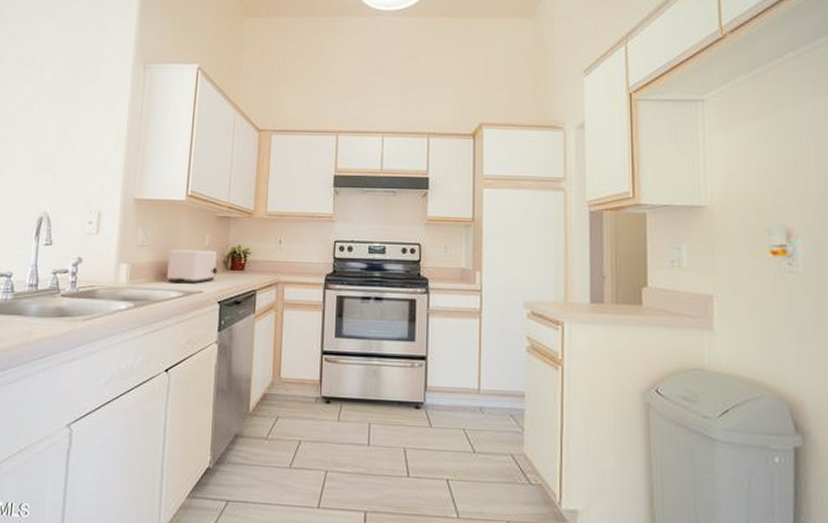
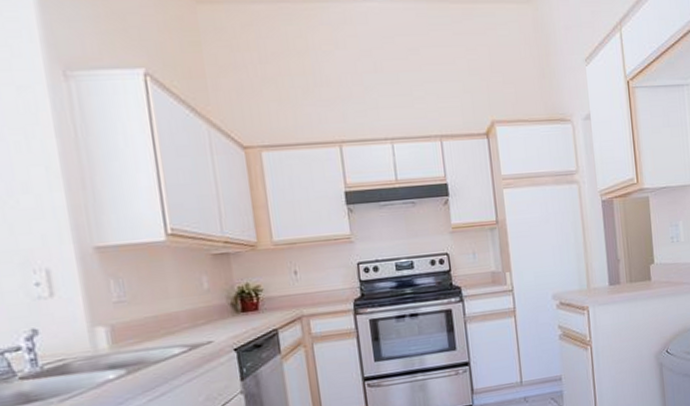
toaster: present [167,249,218,284] -> none [158,294,226,339]

